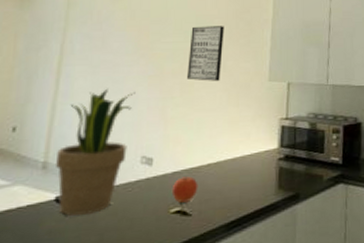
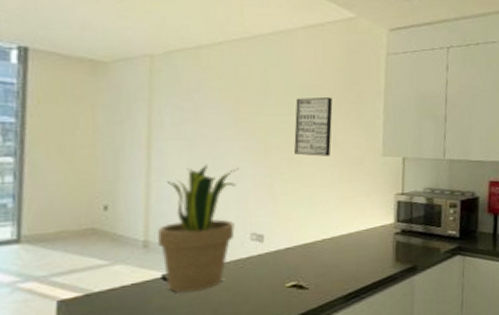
fruit: present [171,176,198,203] -> none [286,252,314,277]

